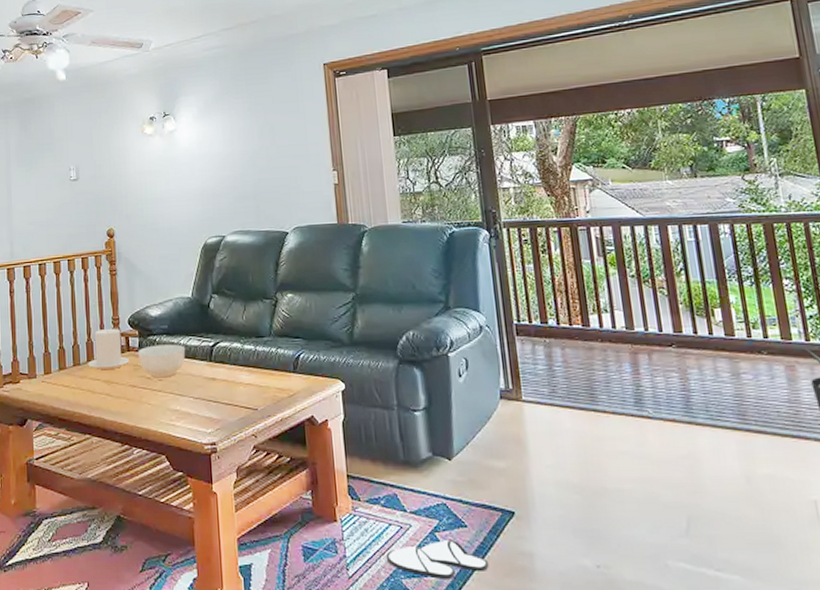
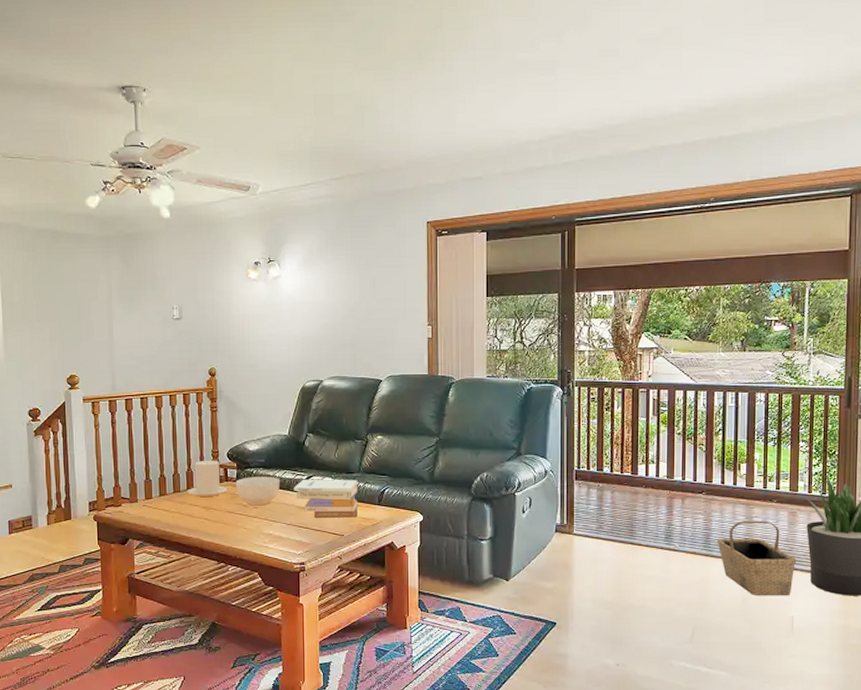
books: none [199,344,271,390] -> present [293,479,358,518]
slippers: present [385,540,489,579] -> none [446,644,530,674]
basket: none [700,377,808,475] -> present [717,520,797,596]

